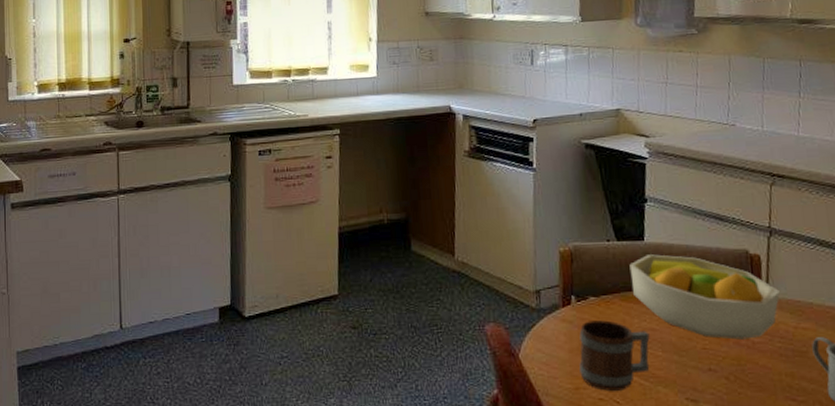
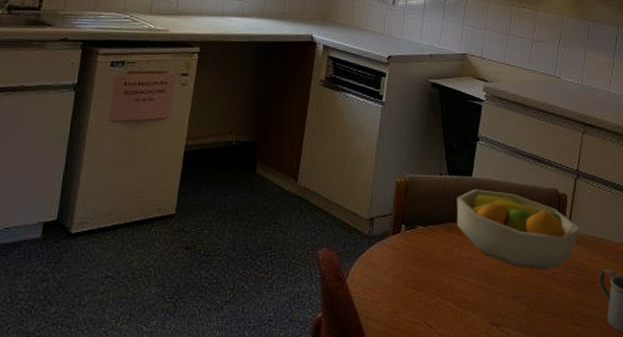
mug: present [579,320,650,391] -> none [400,249,466,315]

